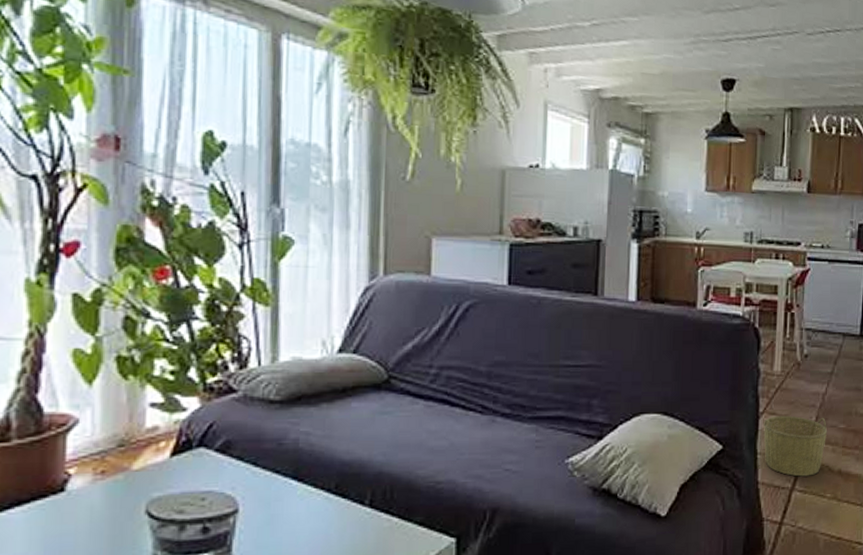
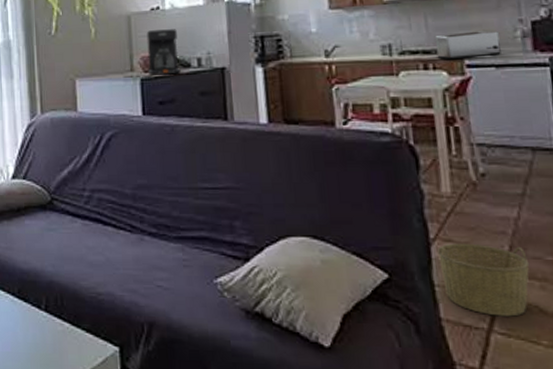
coffee maker: none [518,190,555,242] -> present [146,29,181,75]
toaster: none [787,227,835,252] -> present [435,30,501,60]

